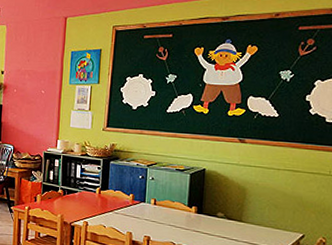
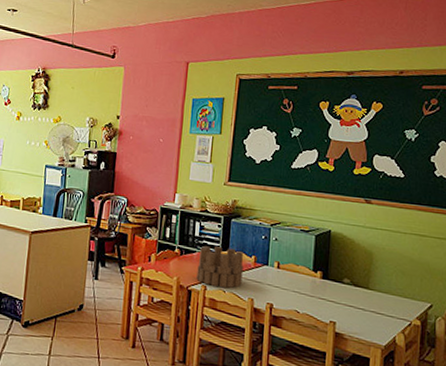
building block set: none [79,186,122,224] -> present [196,245,243,288]

